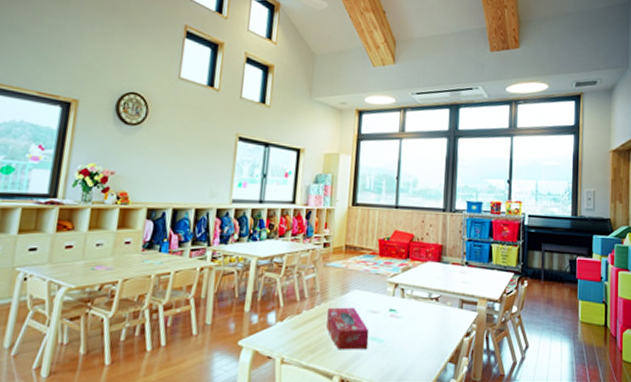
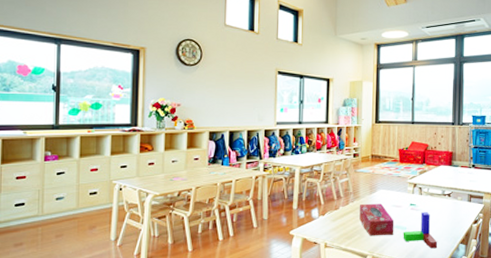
toy blocks: none [379,320,421,369] -> present [403,212,438,249]

